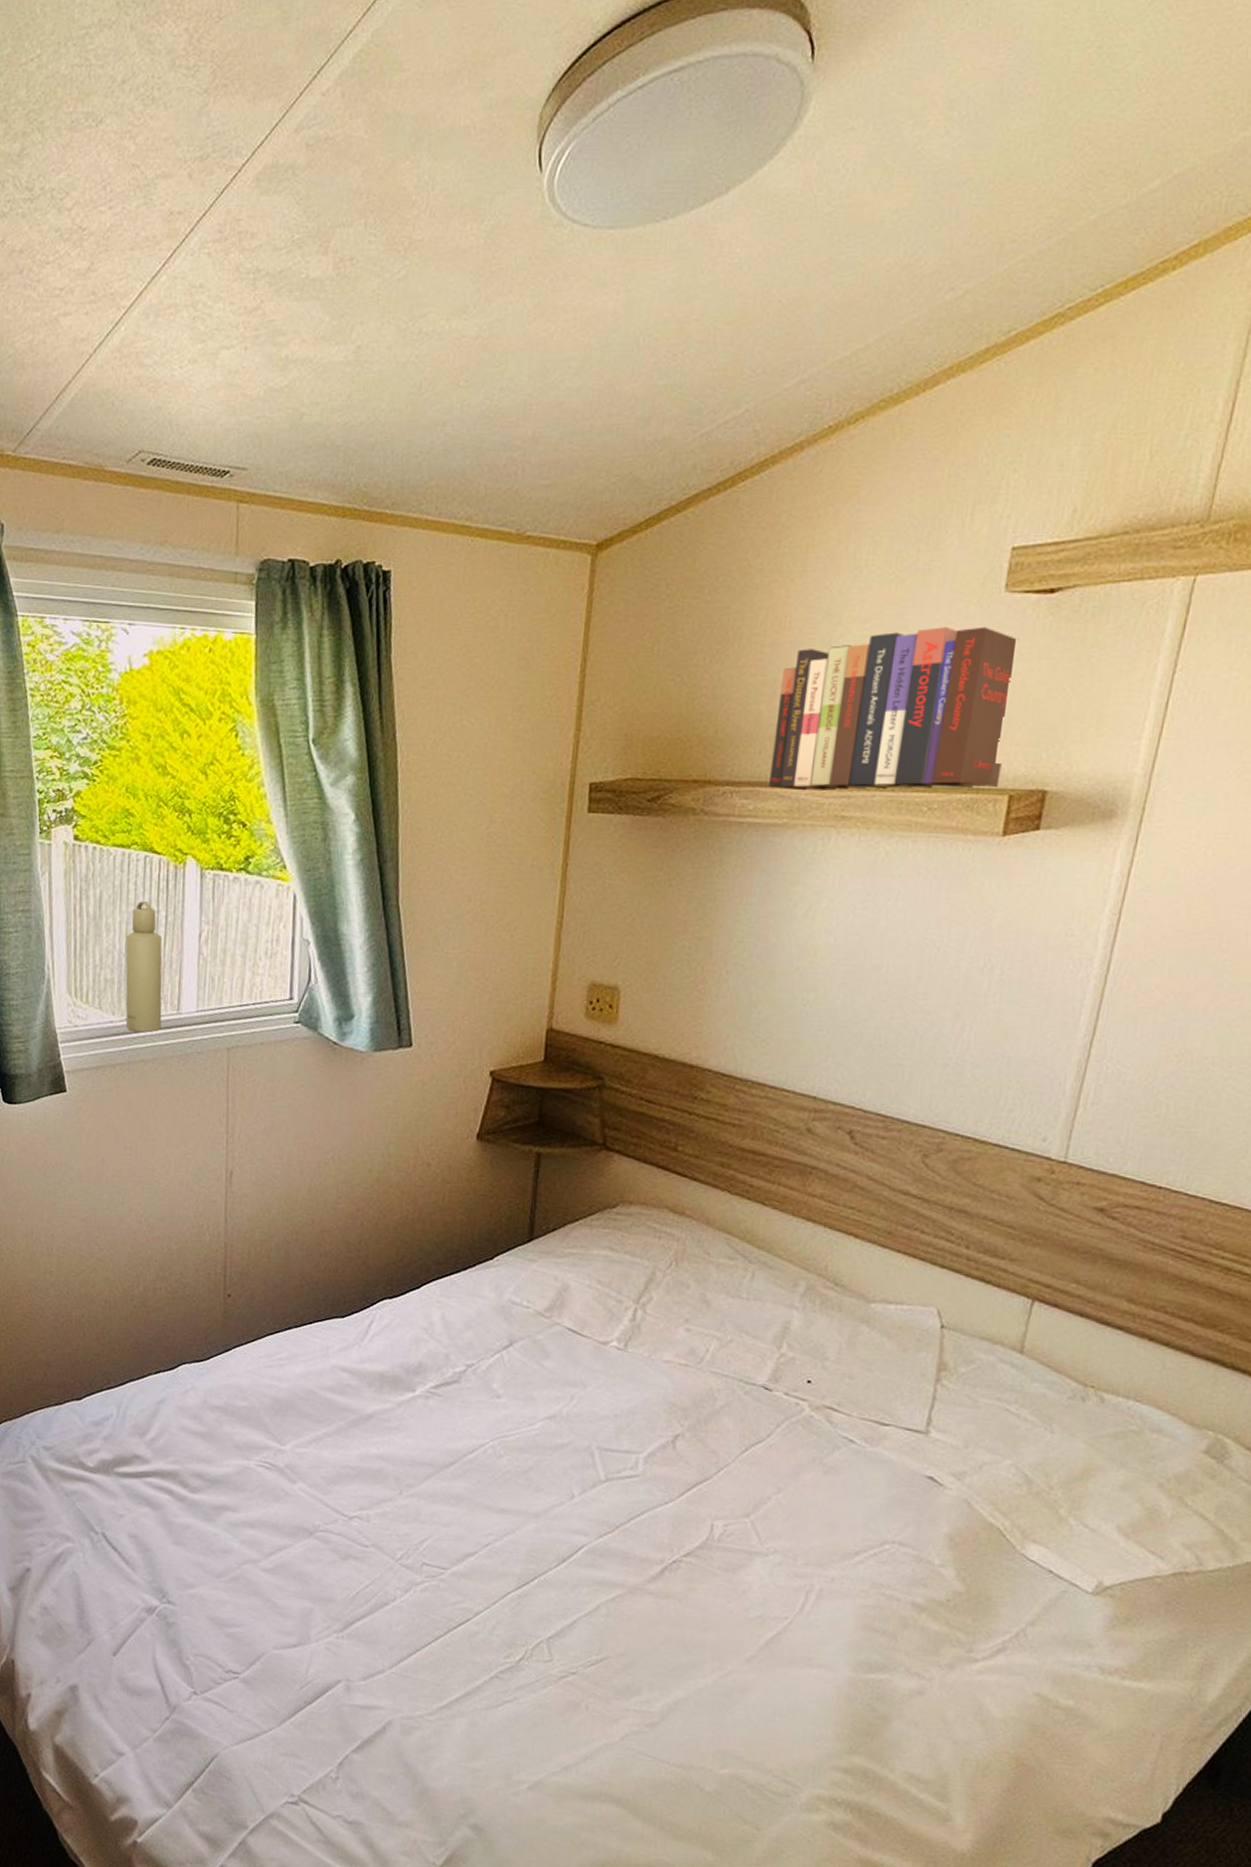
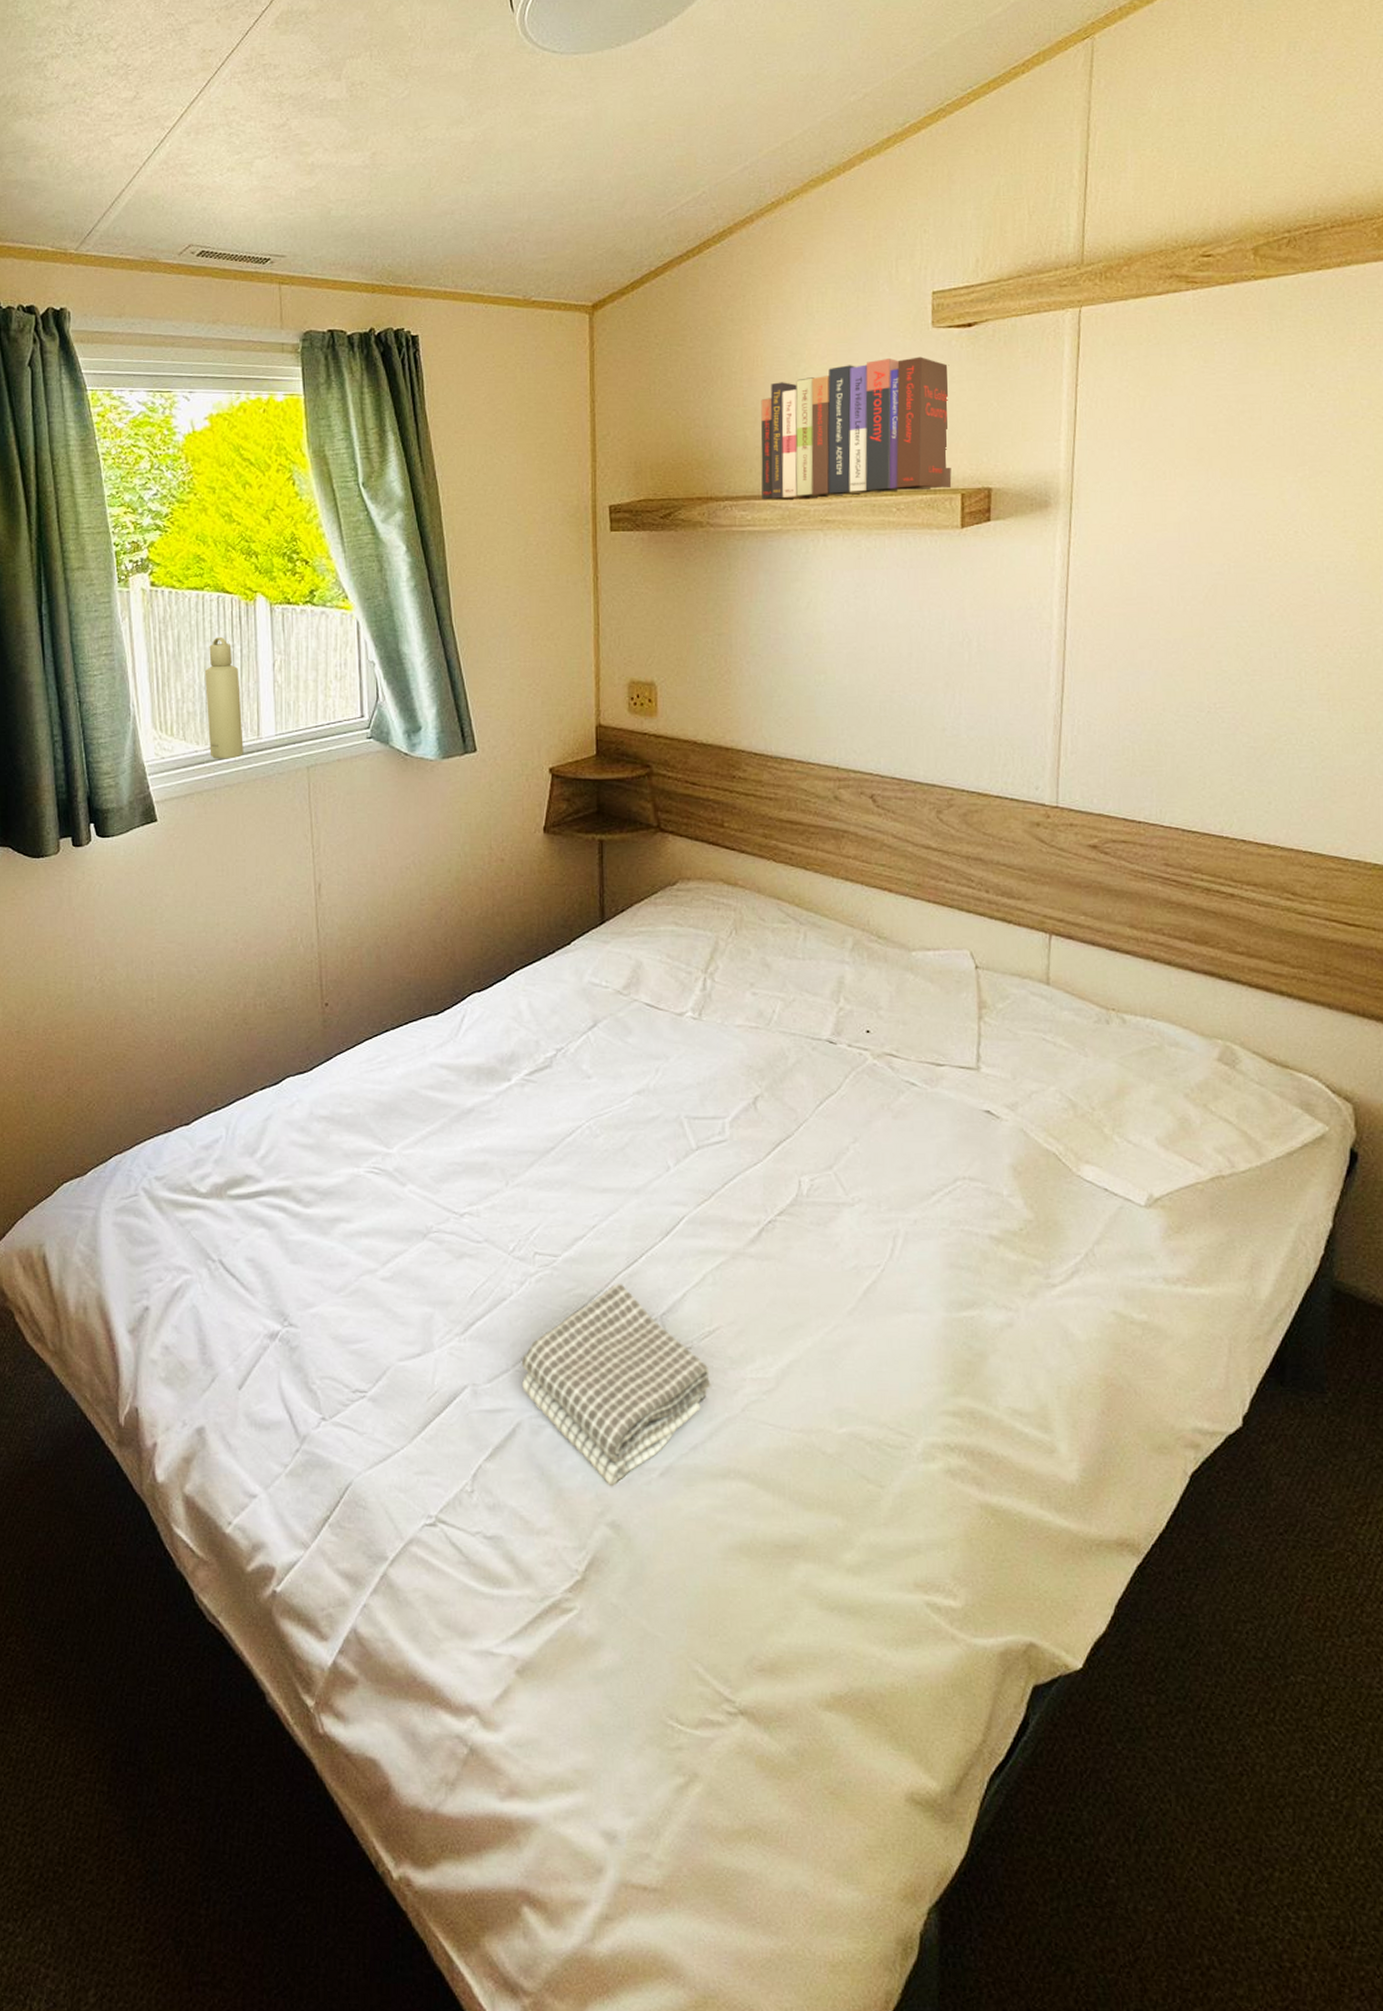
towel: none [396,1603,592,1792] -> present [521,1284,711,1486]

